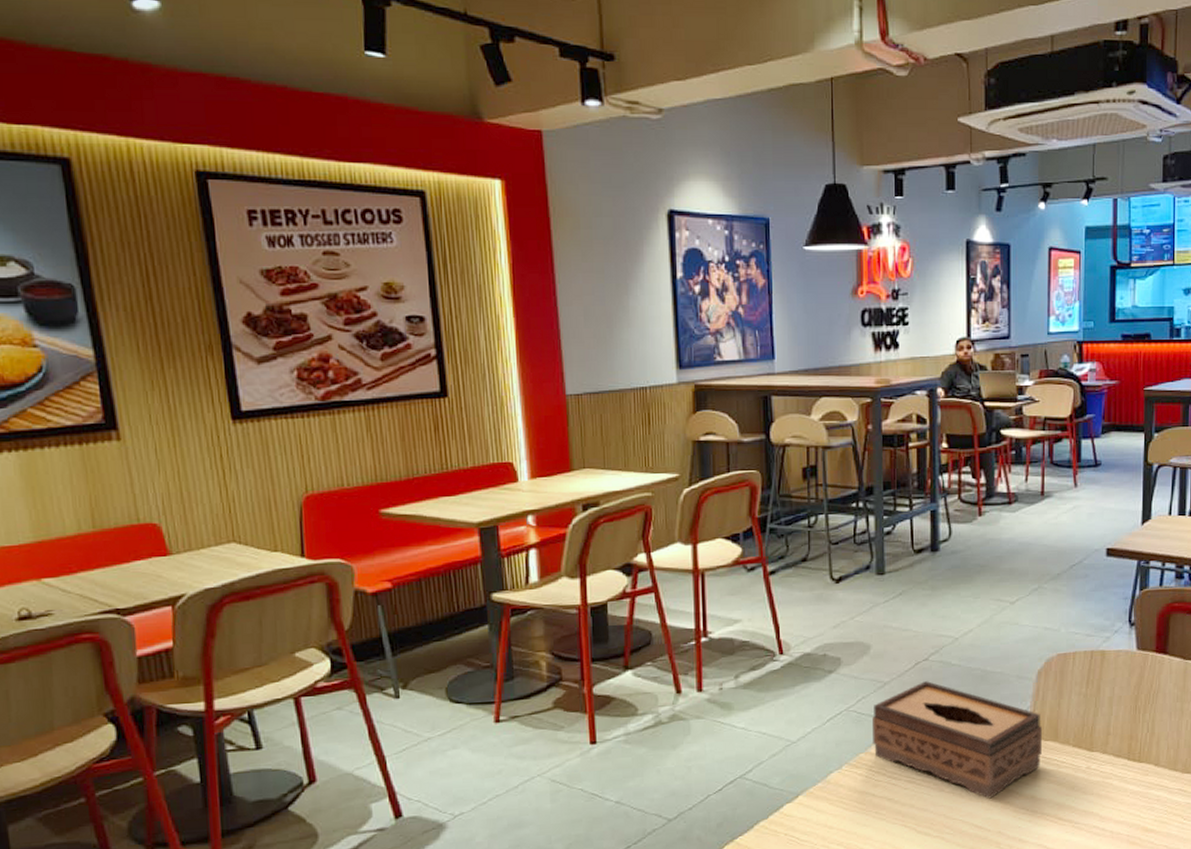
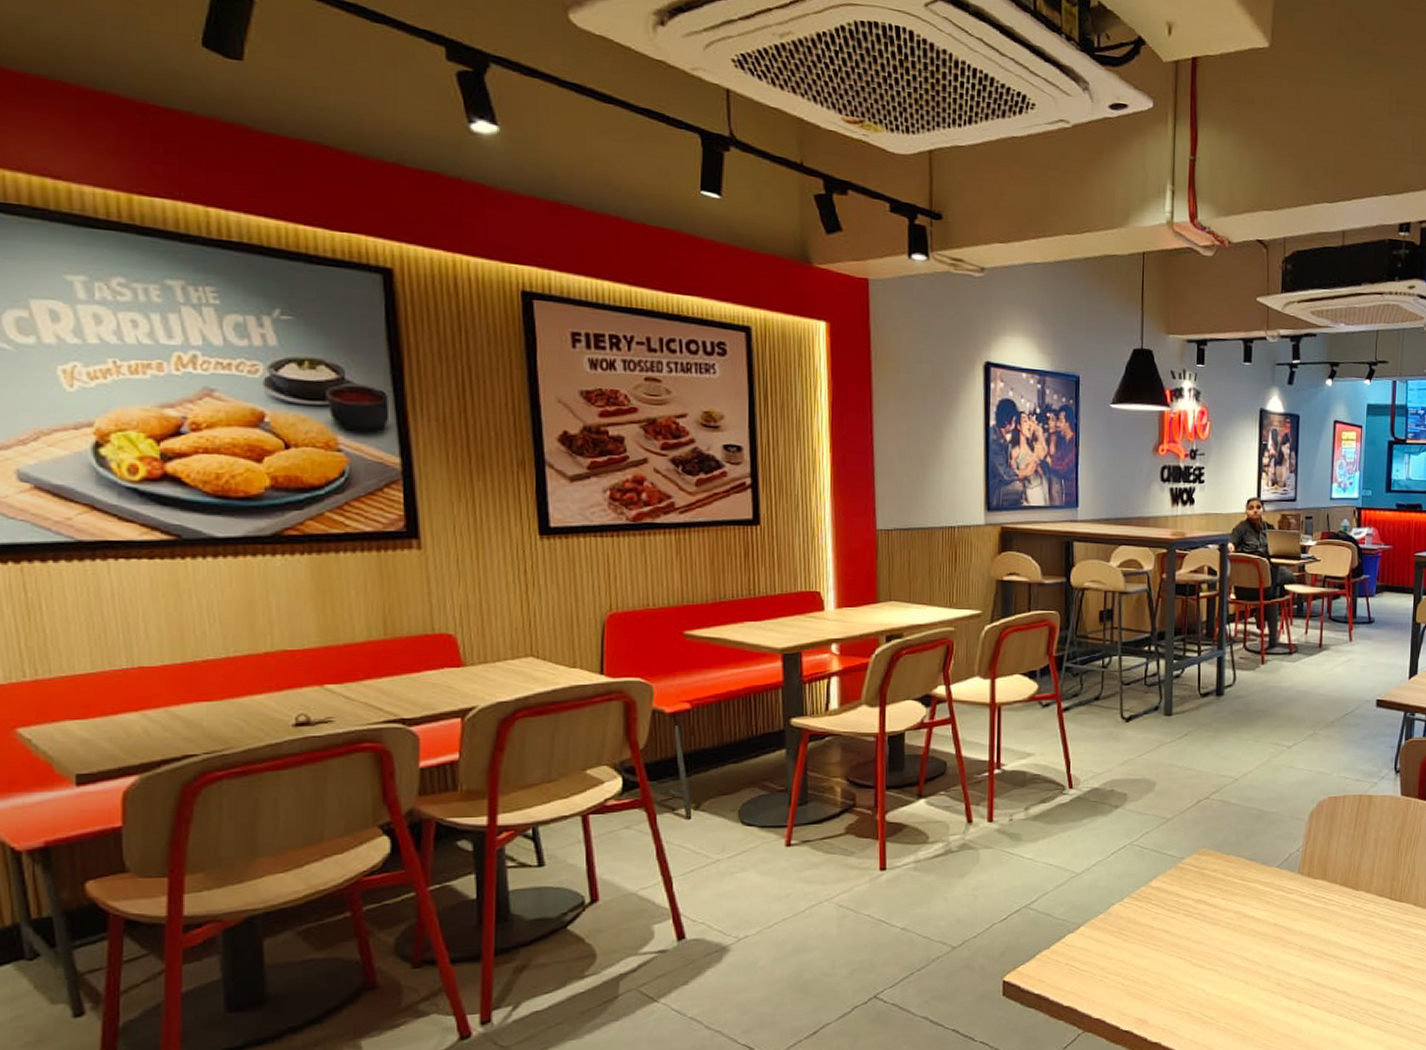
tissue box: present [872,681,1042,799] -> none [1154,819,1312,934]

